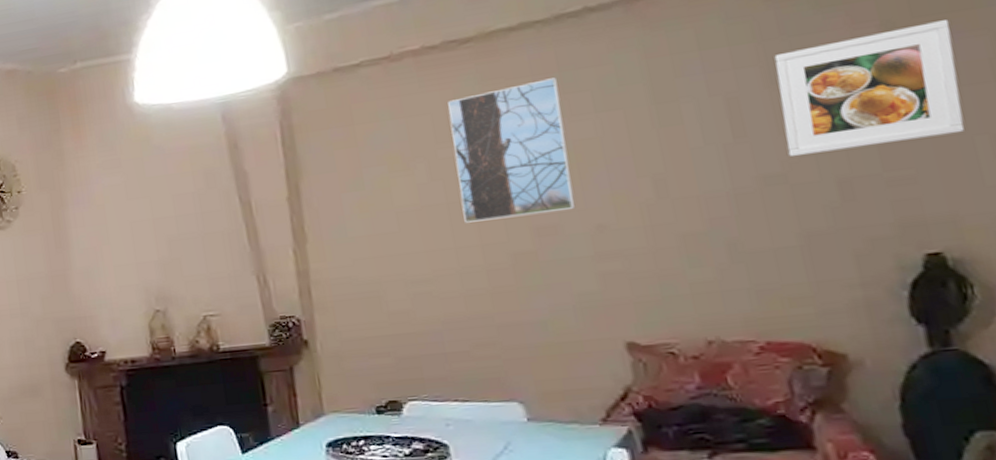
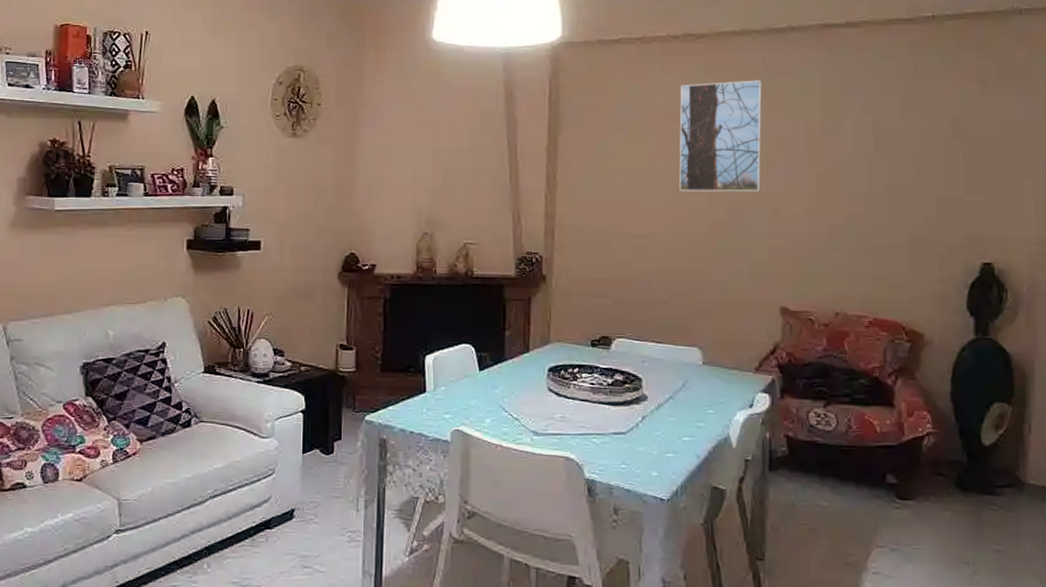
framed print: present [774,19,965,158] -> none [907,85,1020,174]

